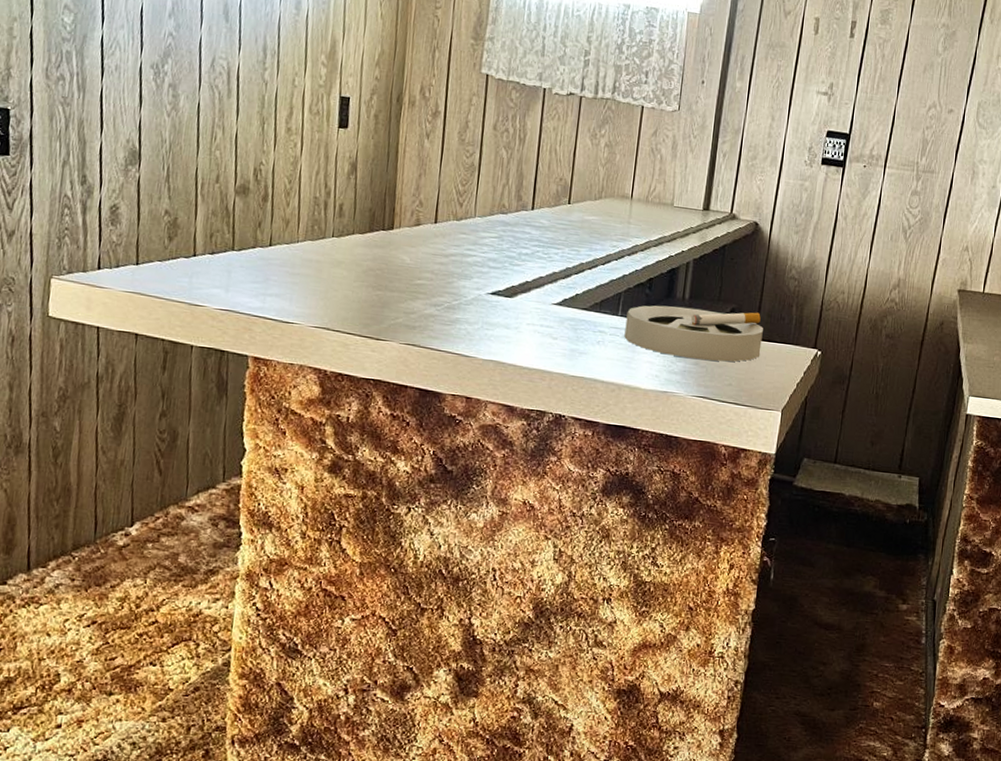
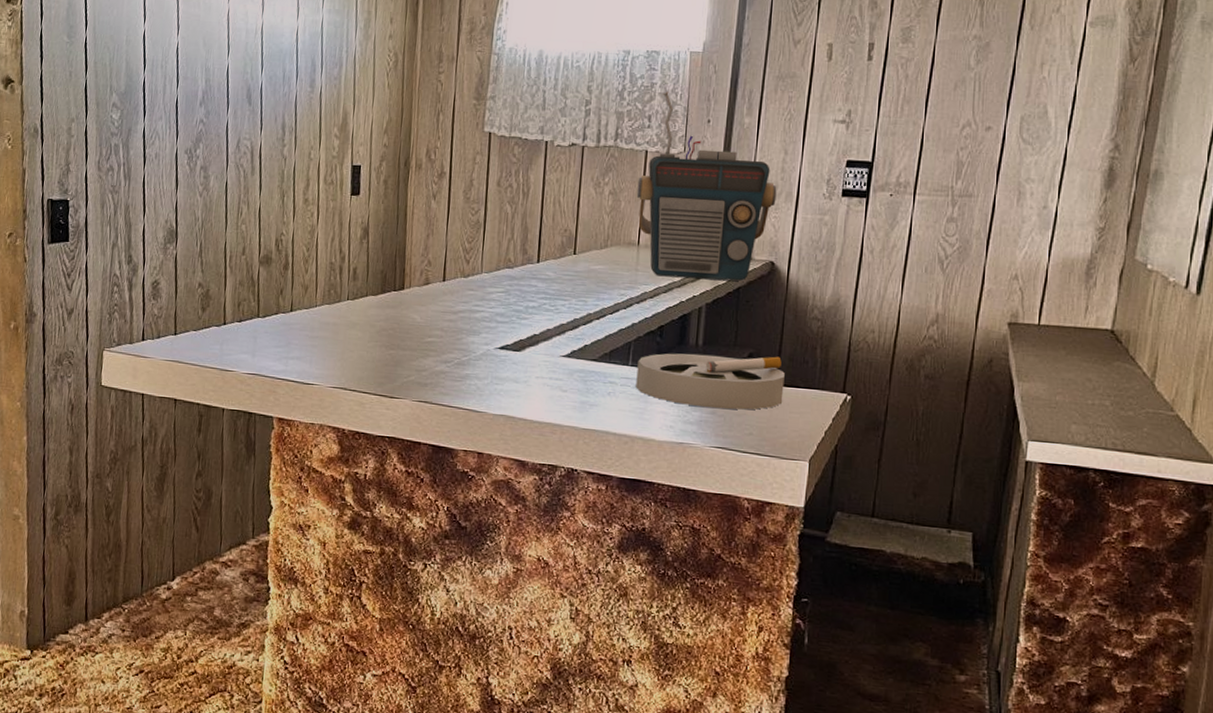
radio: none [631,49,764,239] -> present [636,91,777,281]

